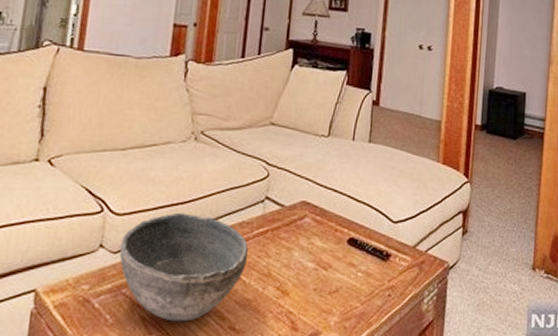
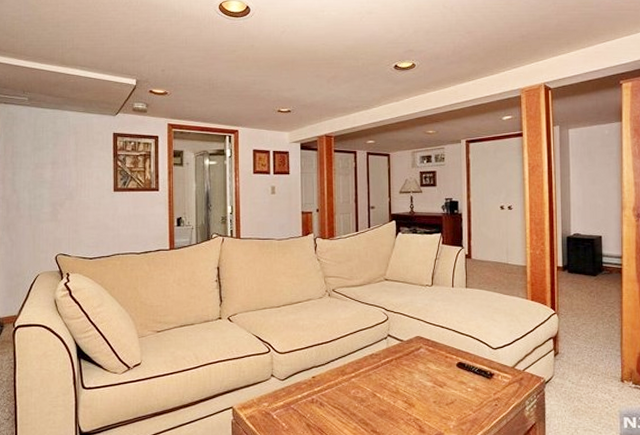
bowl: present [119,212,249,322] -> none [285,349,380,427]

